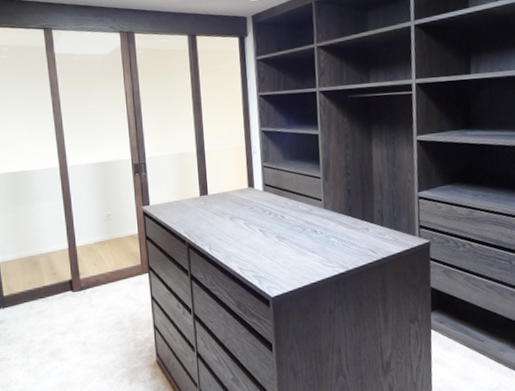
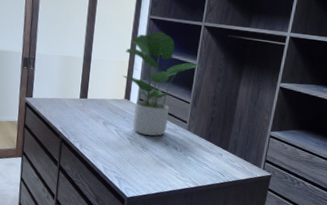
potted plant: none [240,107,323,223] -> present [123,31,200,136]

